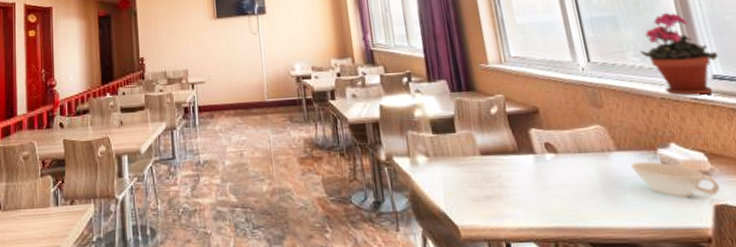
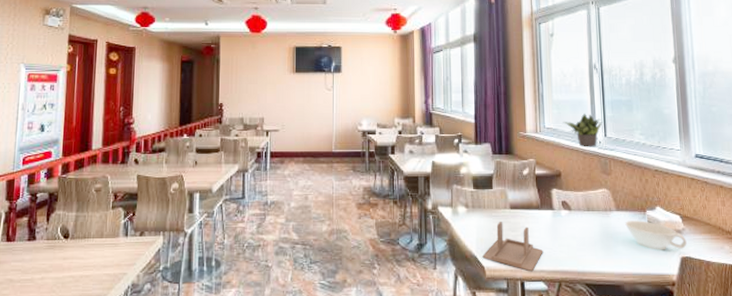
napkin holder: none [453,171,530,231] -> present [482,222,543,272]
potted plant: none [532,37,583,77] -> present [563,114,603,147]
potted plant: present [640,12,719,97] -> none [645,100,702,171]

